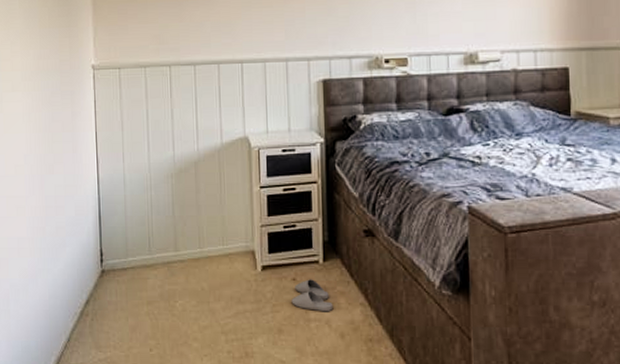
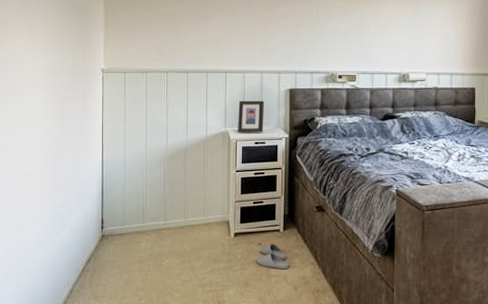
picture frame: none [259,96,292,138] -> present [237,100,264,133]

